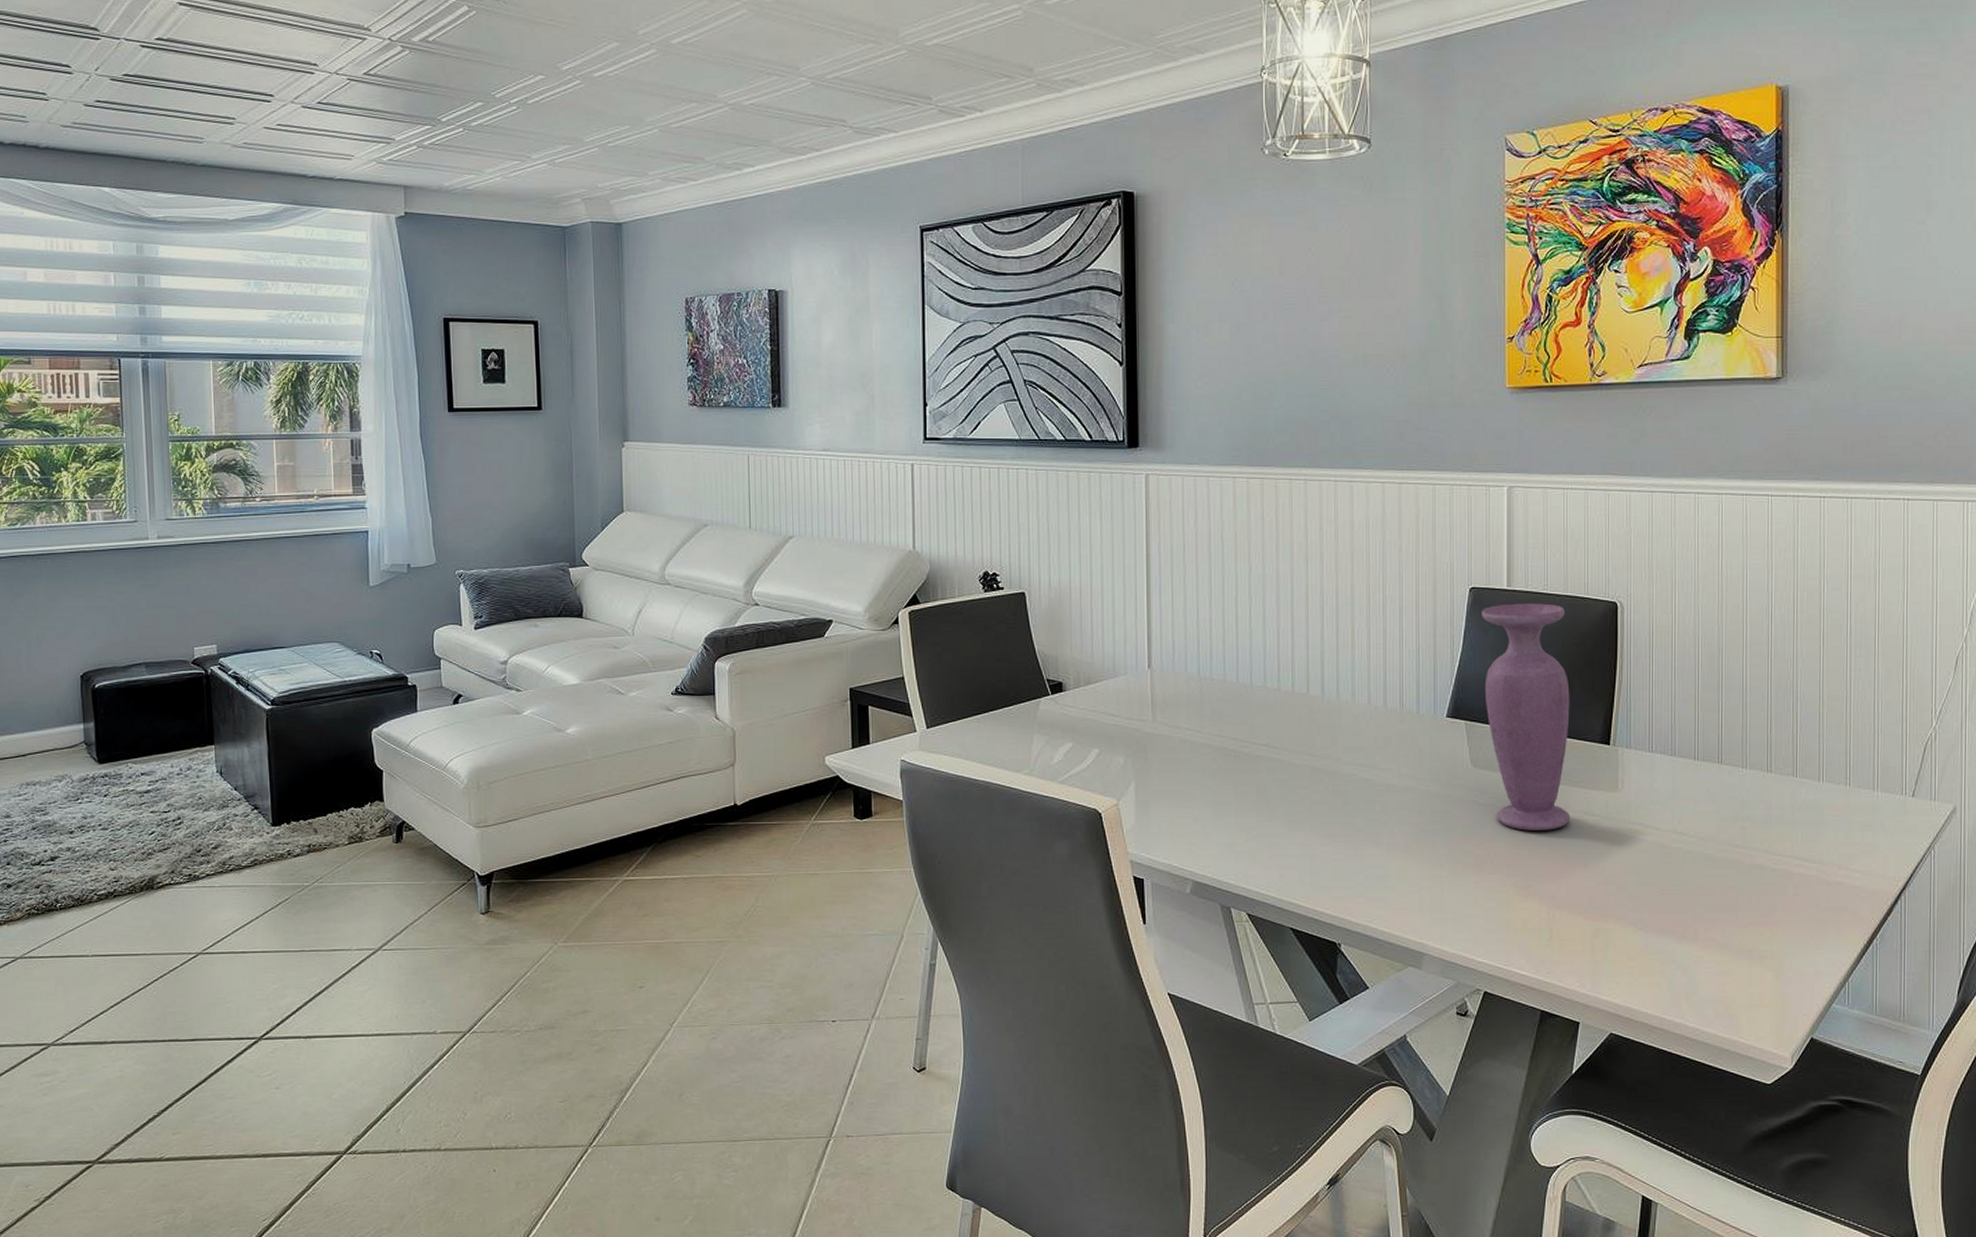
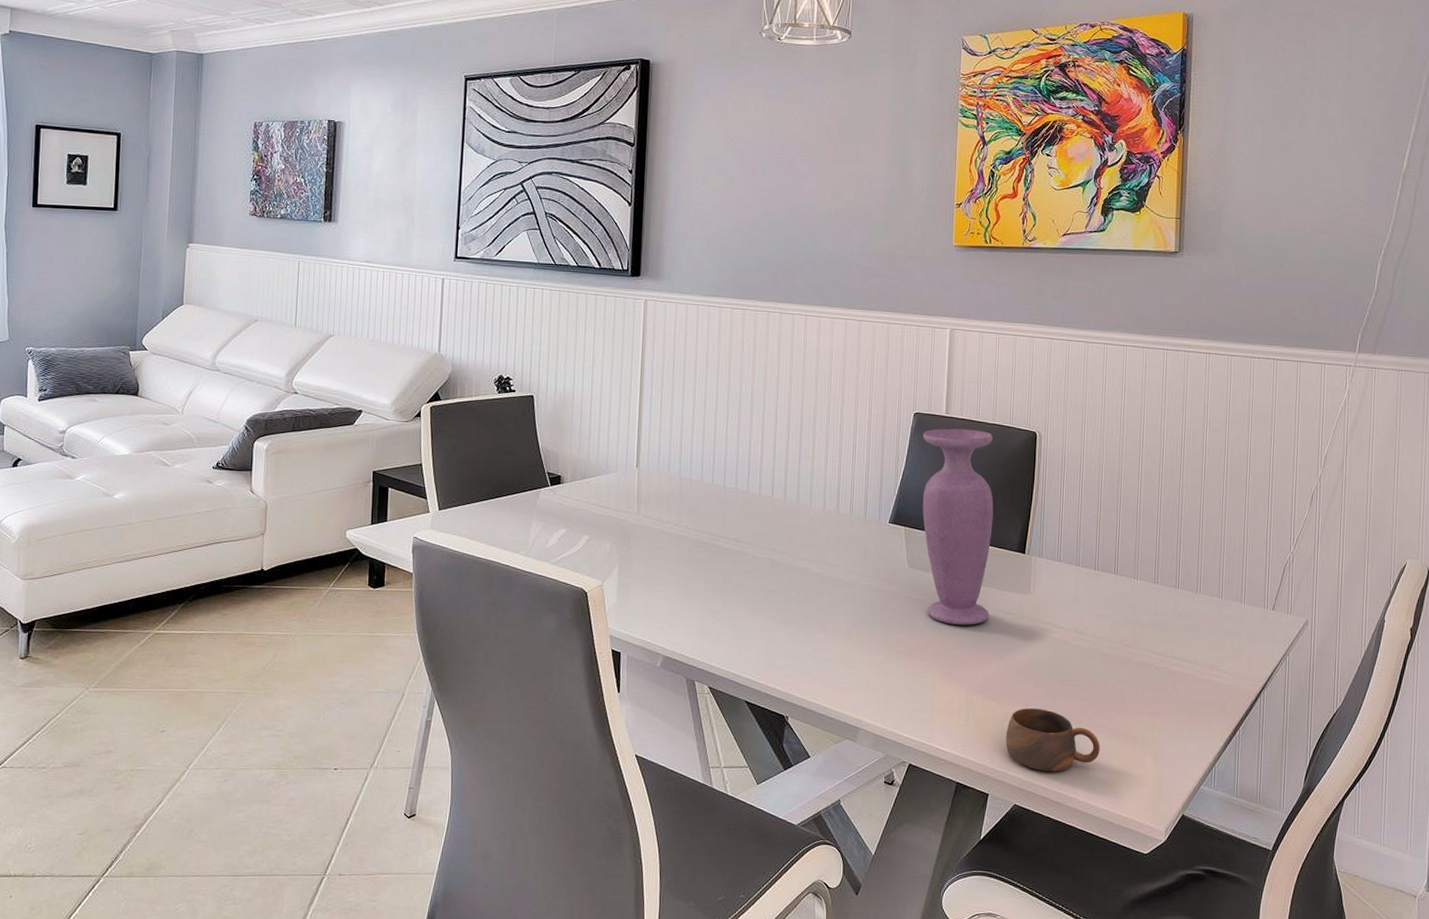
cup: none [1597,923,1709,995] -> present [1005,708,1100,772]

